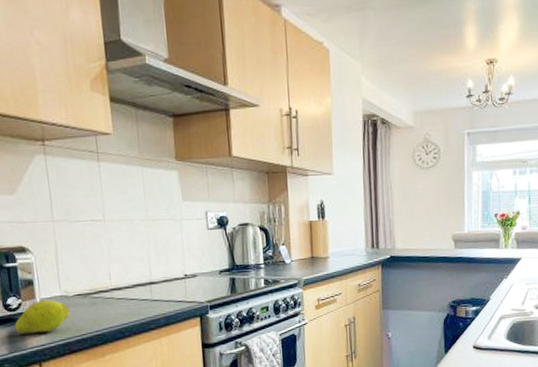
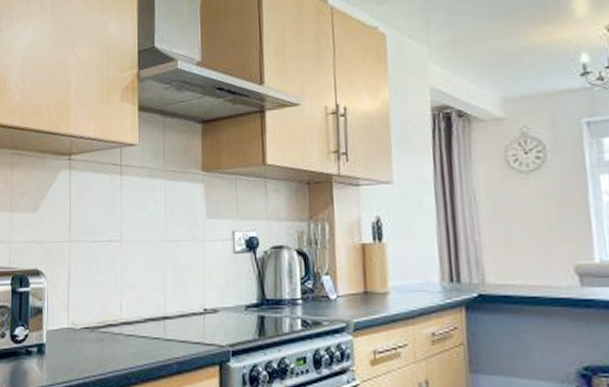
fruit: present [14,300,70,334] -> none [18,332,75,372]

